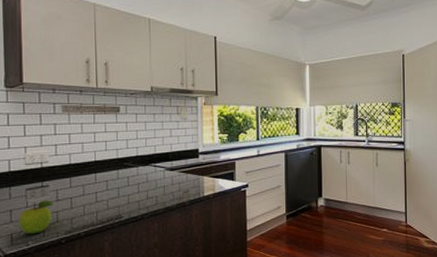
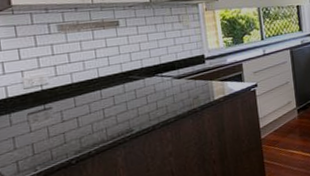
fruit: present [19,200,54,235] -> none [23,122,59,160]

